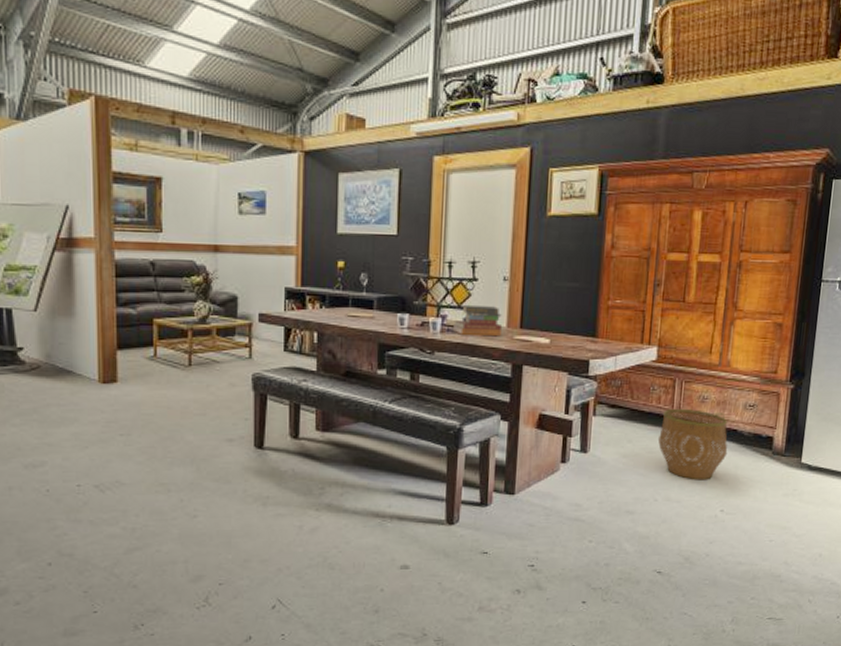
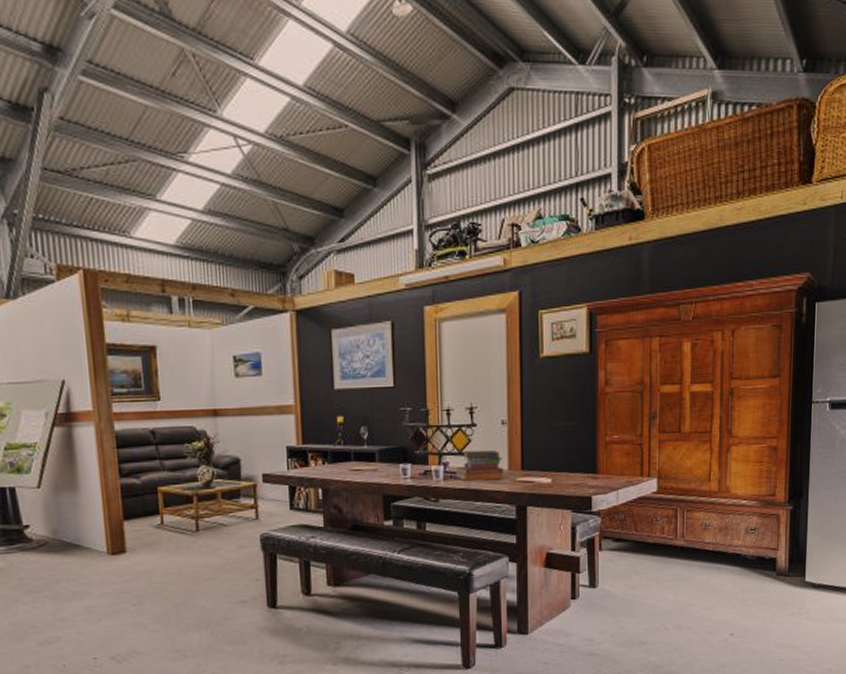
basket: present [657,409,728,480] -> none [664,537,733,607]

